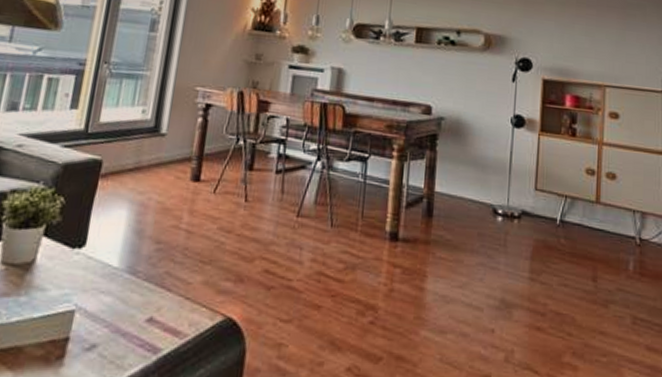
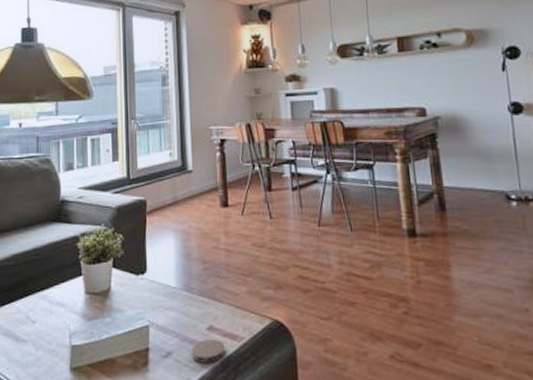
coaster: none [121,333,164,361] -> present [192,340,225,363]

